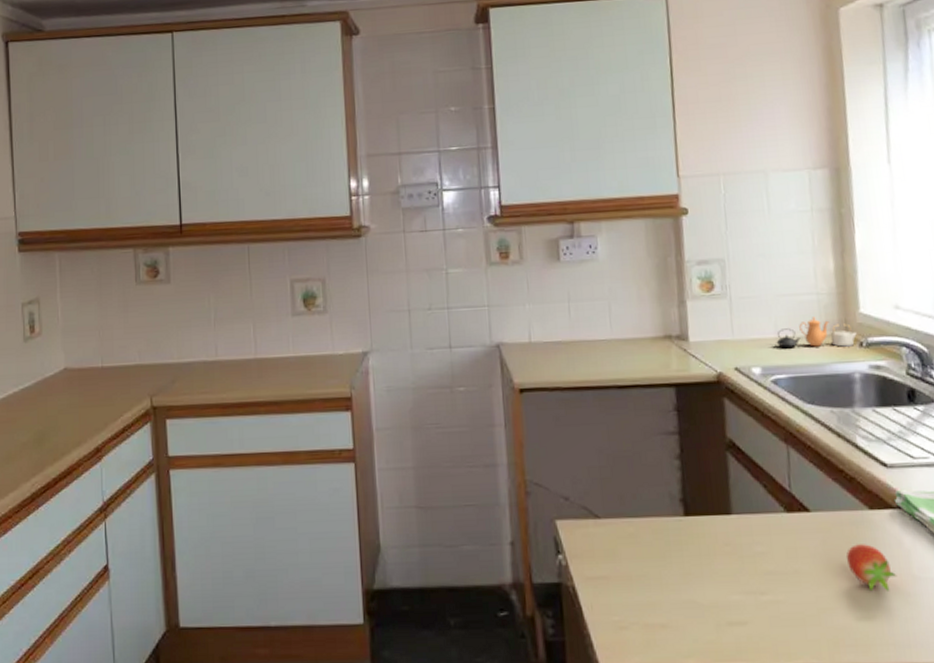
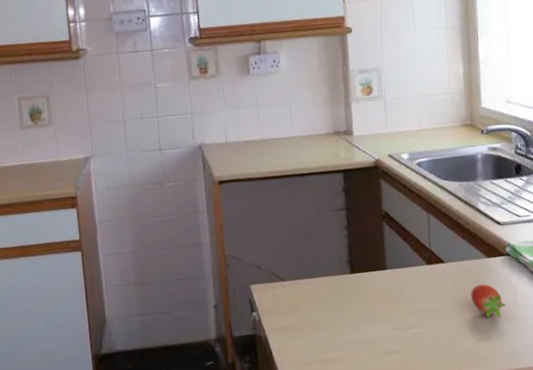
teapot: present [776,316,857,347] -> none [419,111,479,137]

